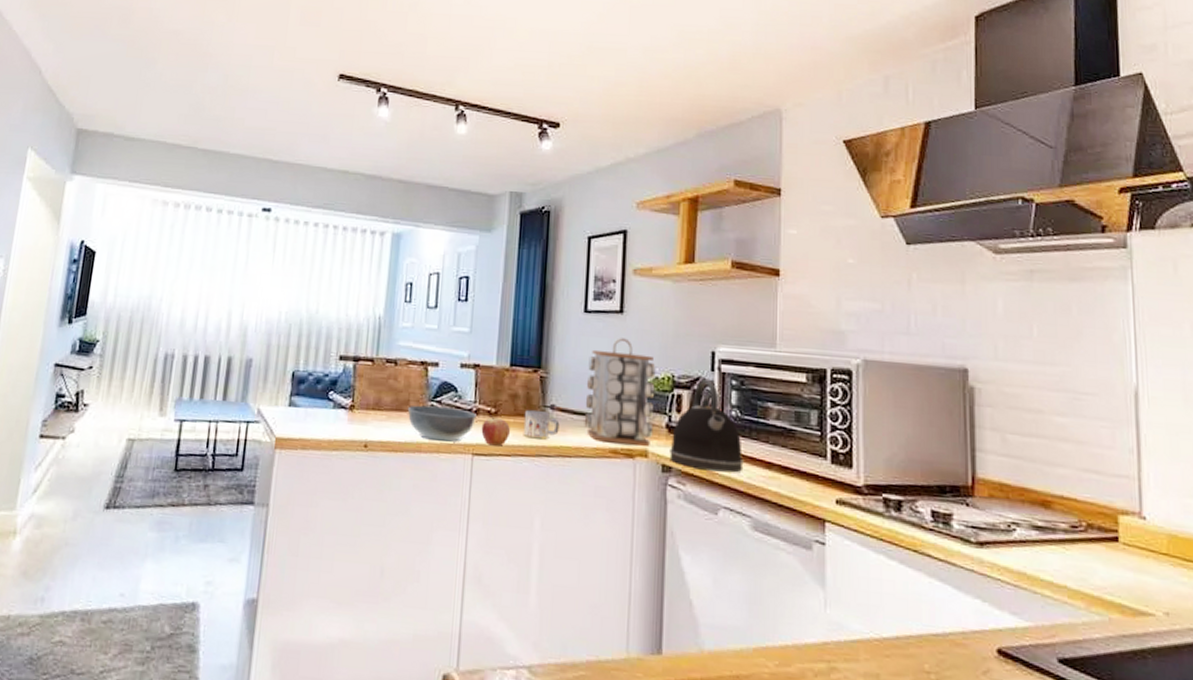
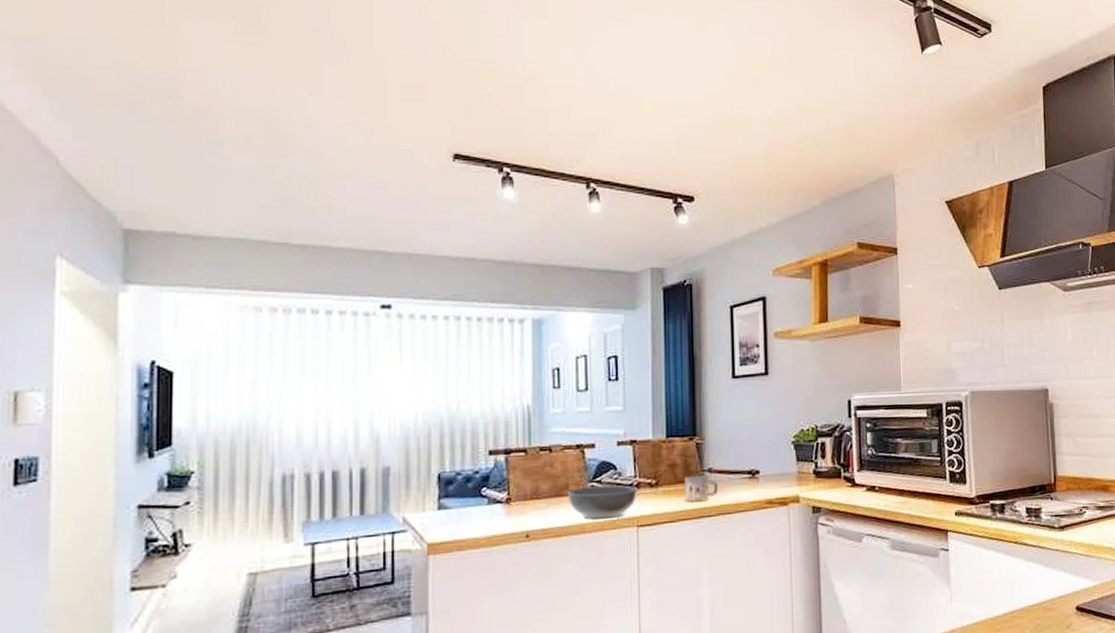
fruit: present [481,414,510,446] -> none [644,486,671,515]
spice rack: present [584,338,656,447] -> none [740,398,803,496]
kettle: present [669,378,744,473] -> none [818,425,881,506]

